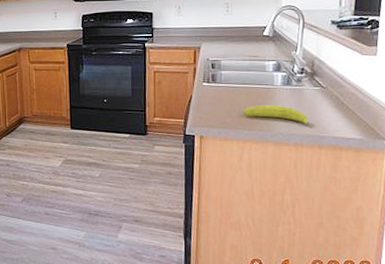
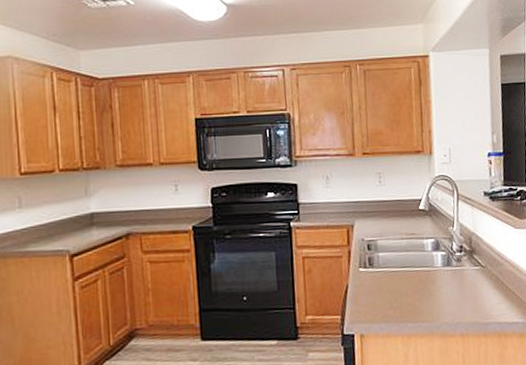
fruit: present [243,104,310,127] -> none [404,289,474,313]

